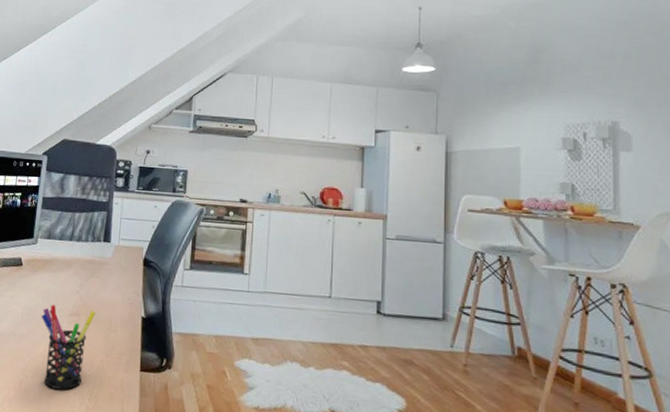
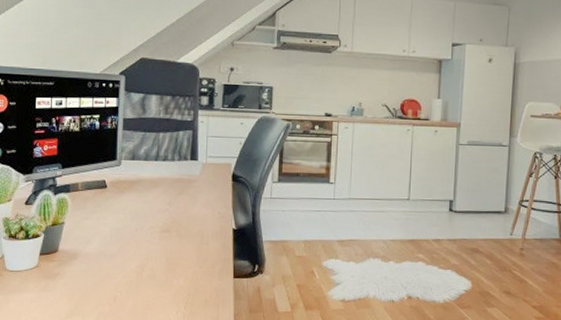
pen holder: present [41,304,96,390] -> none [131,223,186,301]

